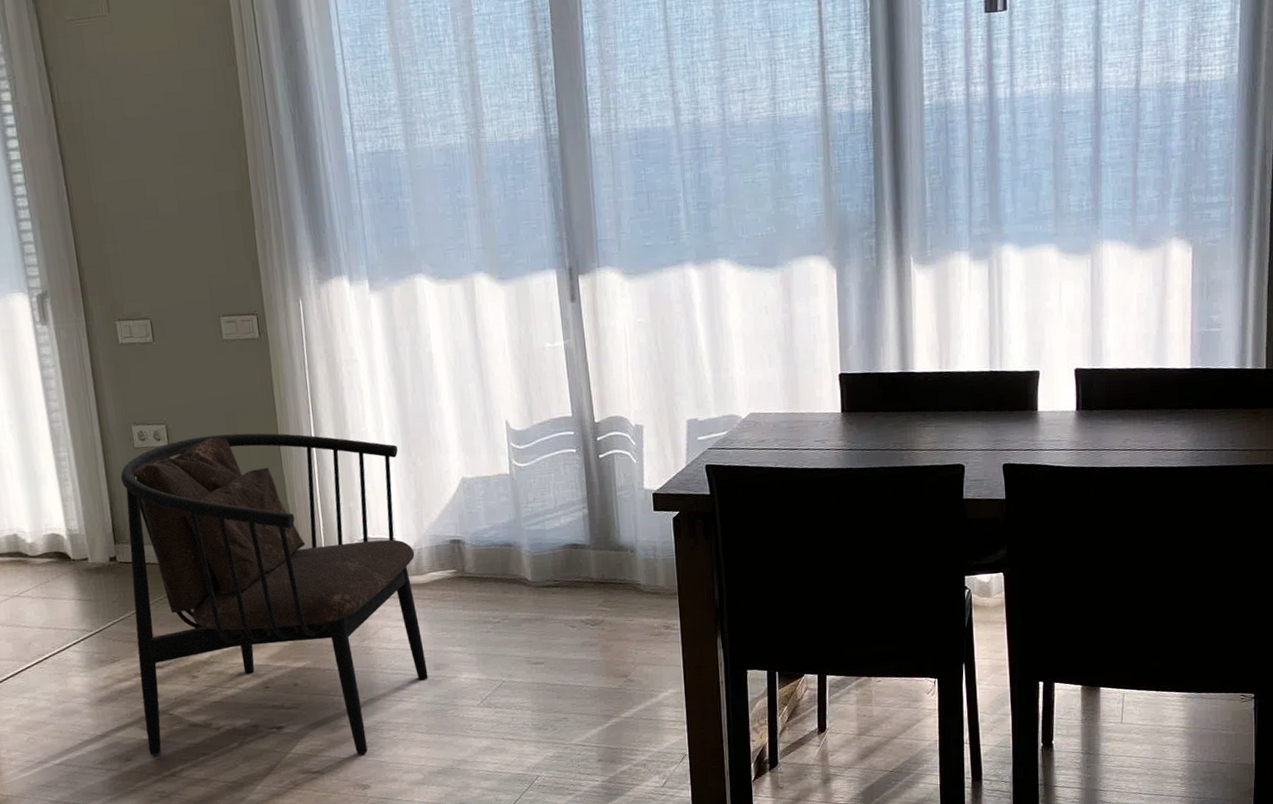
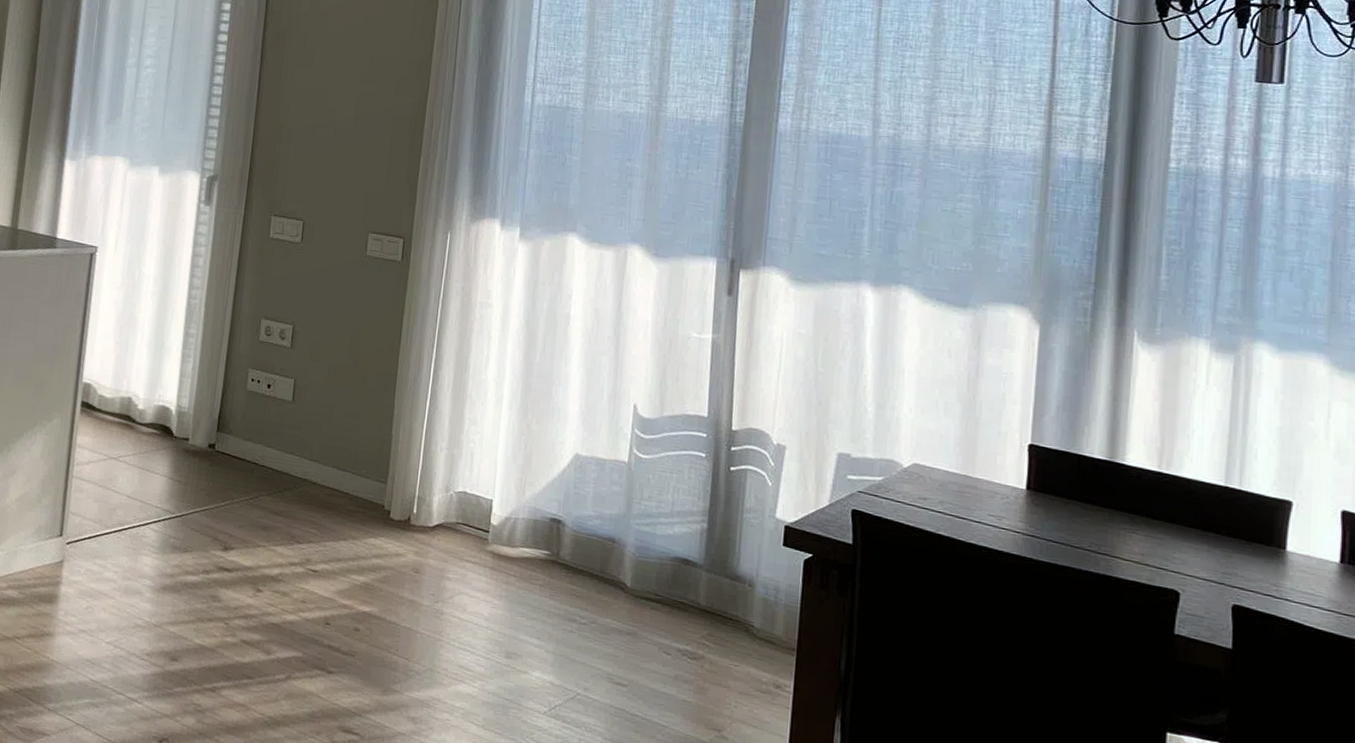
armchair: present [120,433,428,756] -> none [196,344,516,730]

